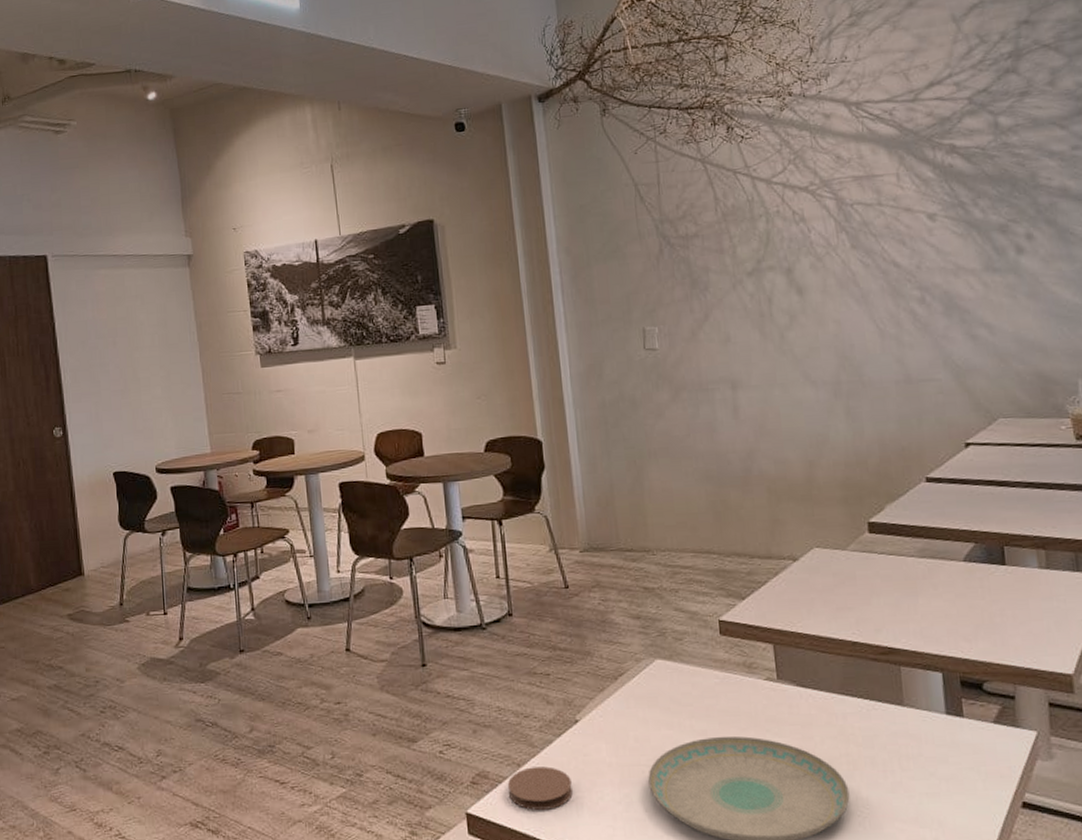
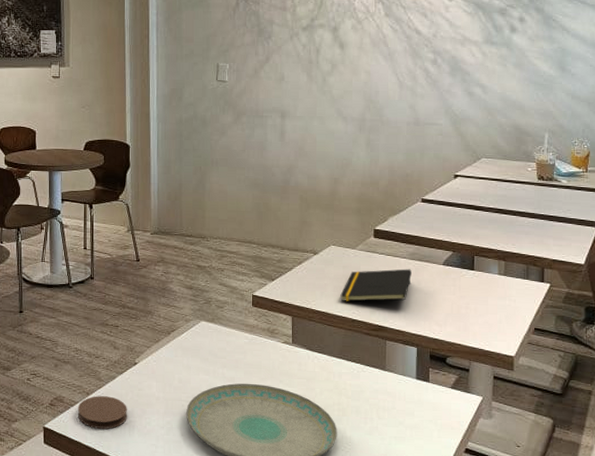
notepad: none [833,570,925,619] -> present [340,269,412,302]

